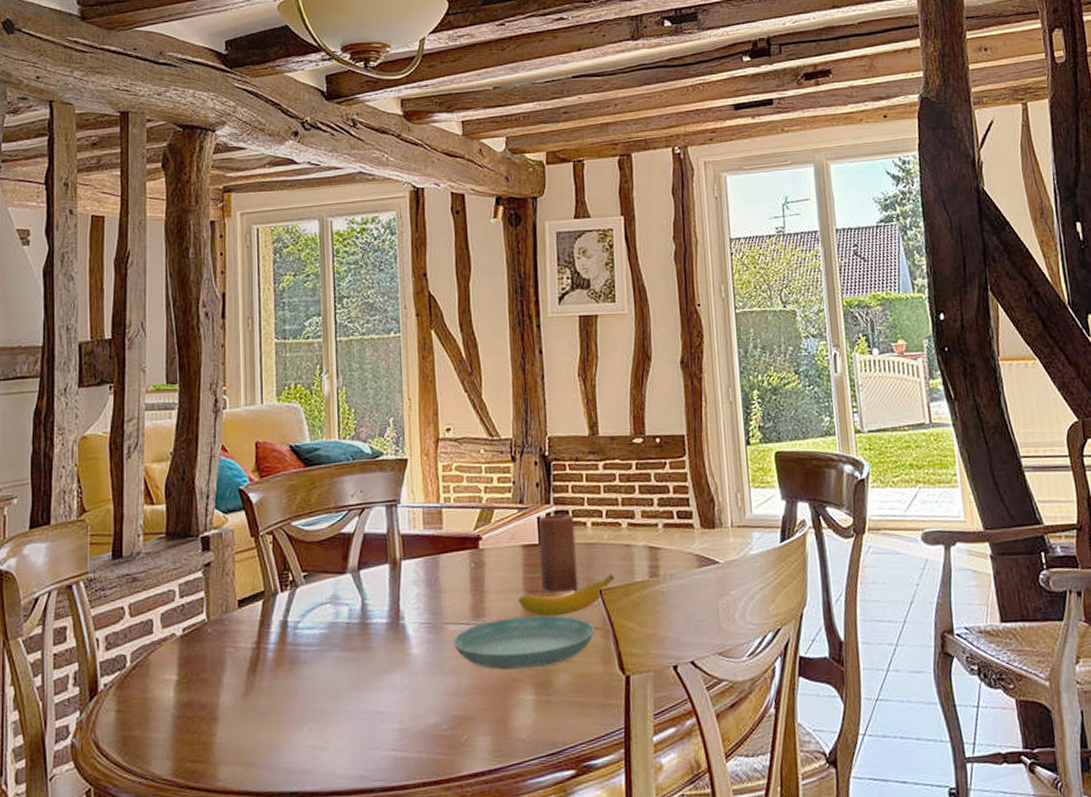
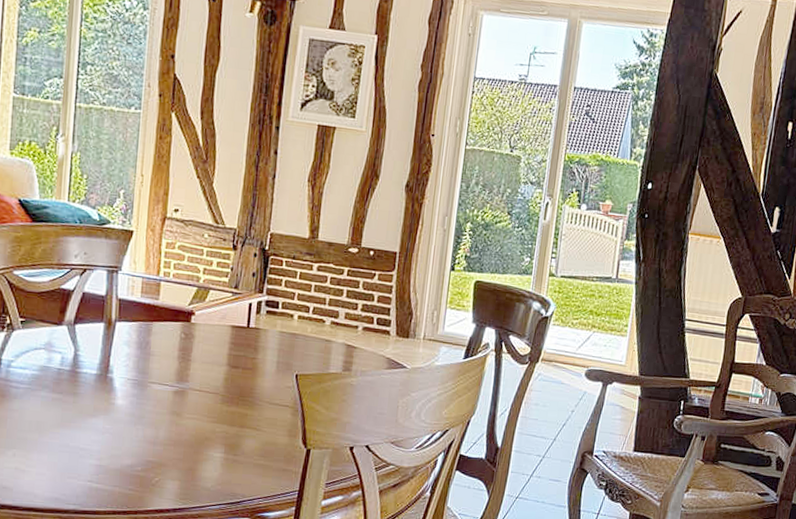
saucer: present [453,615,595,671] -> none [155,386,286,432]
banana: present [519,573,615,617] -> none [221,362,312,392]
candle: present [538,514,579,593] -> none [243,303,283,372]

